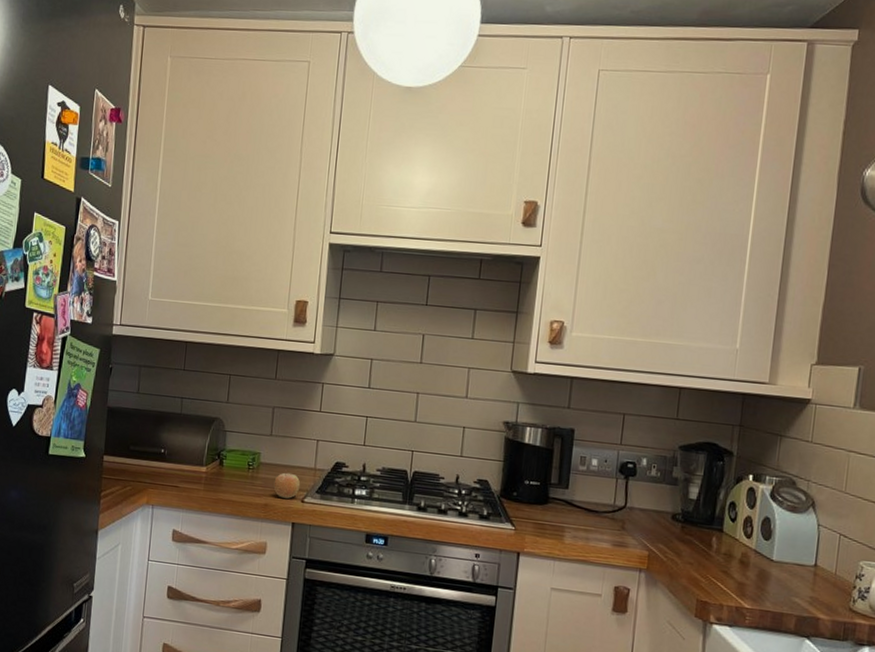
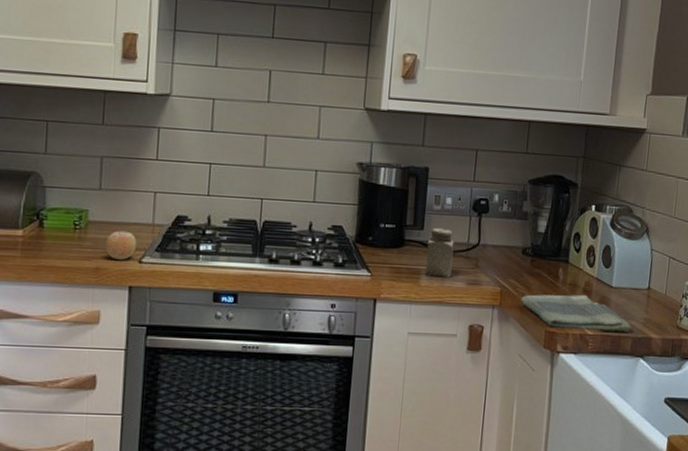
salt shaker: none [569,487,600,538] -> present [425,227,454,278]
dish towel: none [670,561,795,610] -> present [521,294,631,332]

